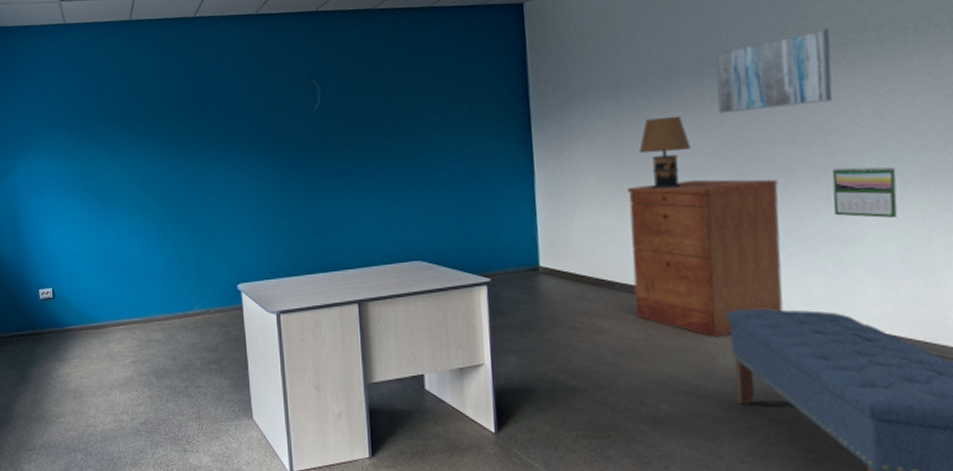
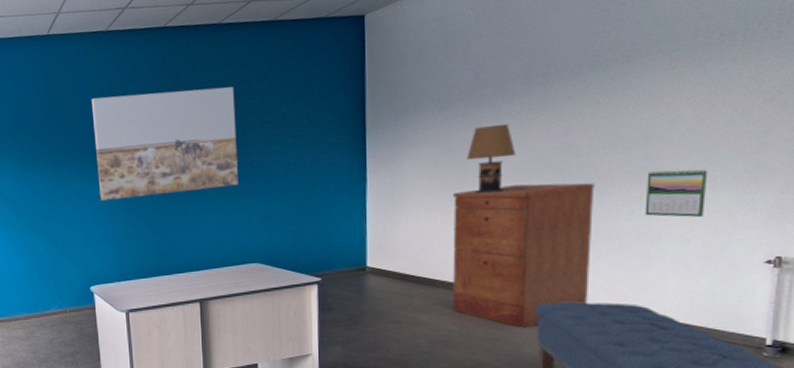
wall art: none [239,73,397,190] -> present [91,87,238,200]
wall art: present [715,27,833,114] -> none [545,34,661,121]

